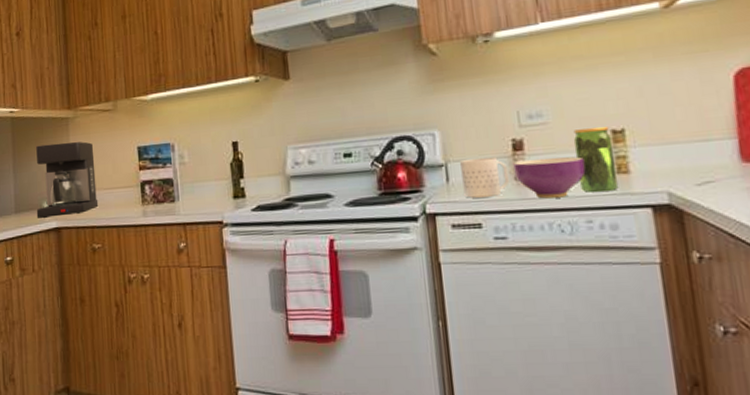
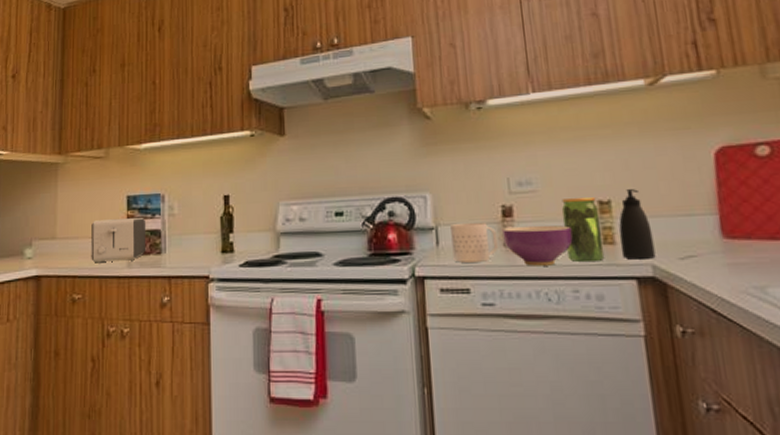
coffee maker: present [36,141,99,218] -> none [16,188,82,265]
toaster: none [105,167,160,213] -> present [91,217,146,263]
soap dispenser: none [633,116,672,188] -> present [619,189,656,260]

